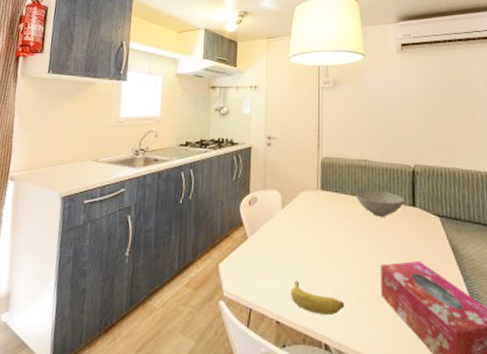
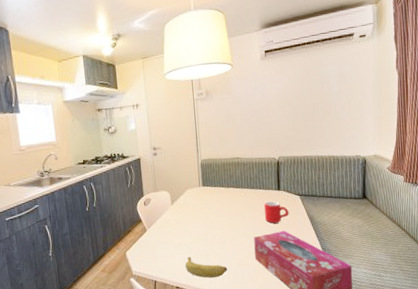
bowl: present [356,190,404,217] -> none [231,180,271,202]
mug: none [395,219,426,249] -> present [264,201,289,223]

